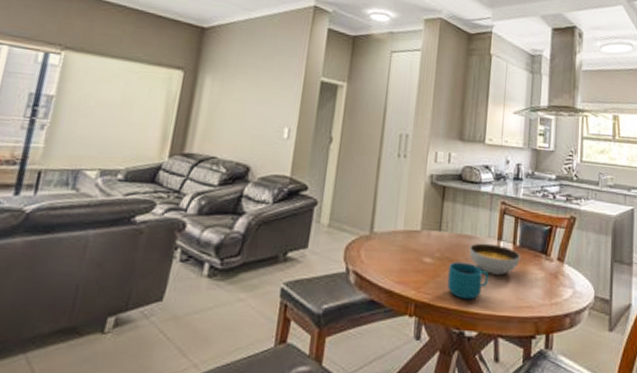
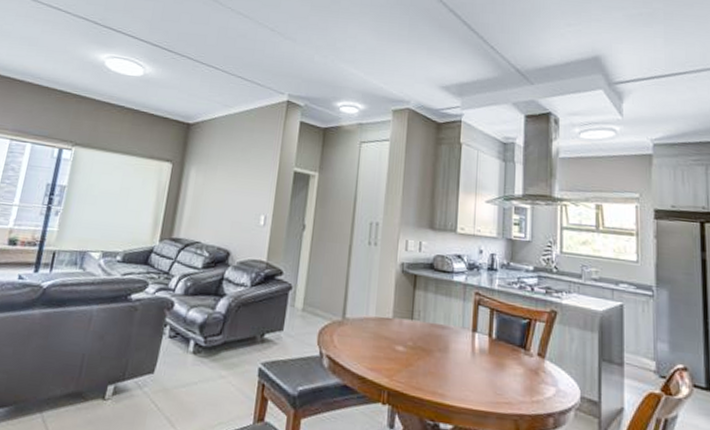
cup: present [447,261,490,300] -> none [420,351,464,392]
soup bowl: present [469,243,520,275] -> none [443,333,497,368]

